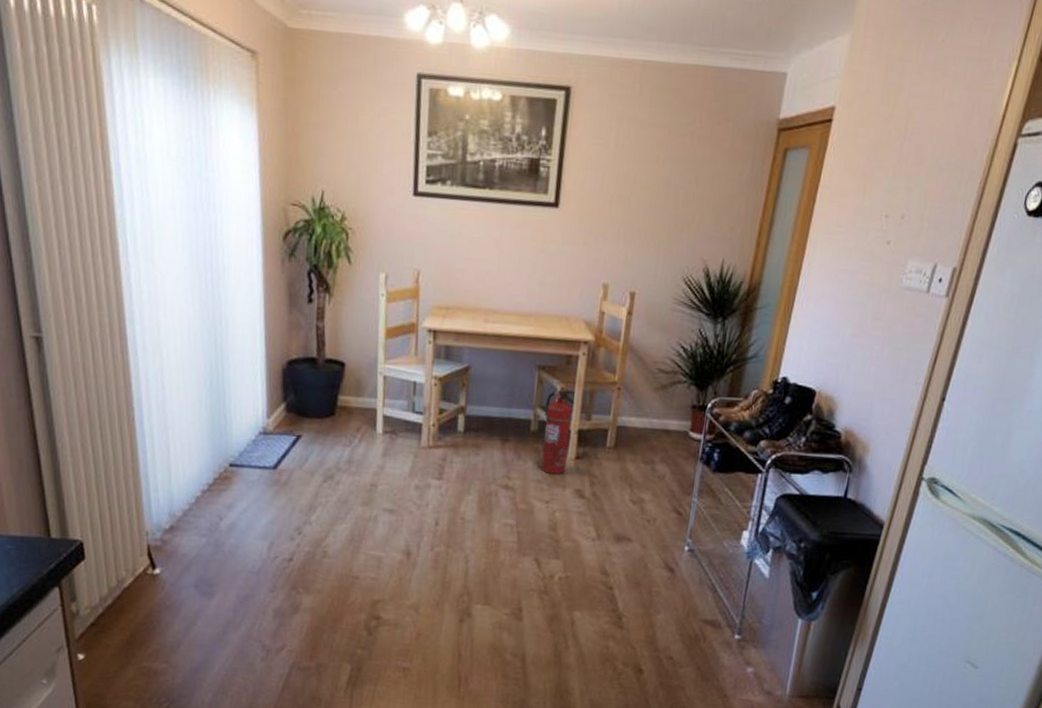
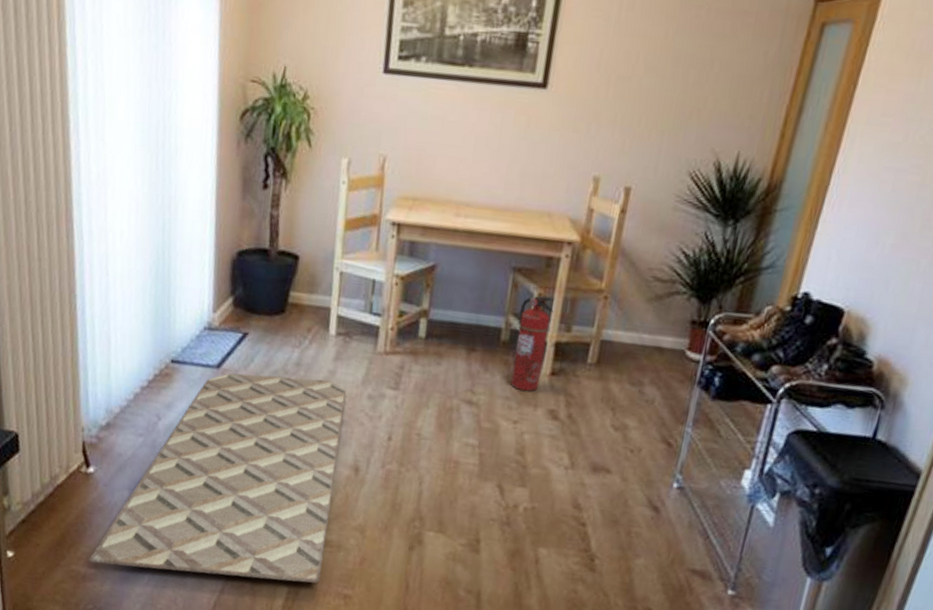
rug: none [159,472,396,660] -> present [89,373,347,584]

